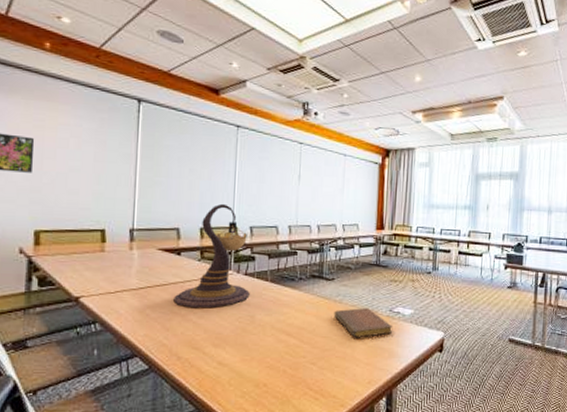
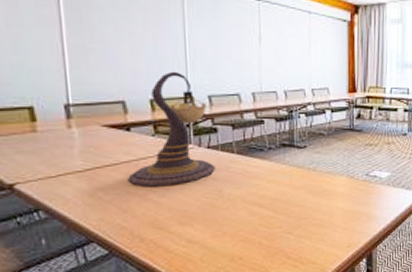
notebook: present [334,308,392,338] -> none [308,174,369,205]

